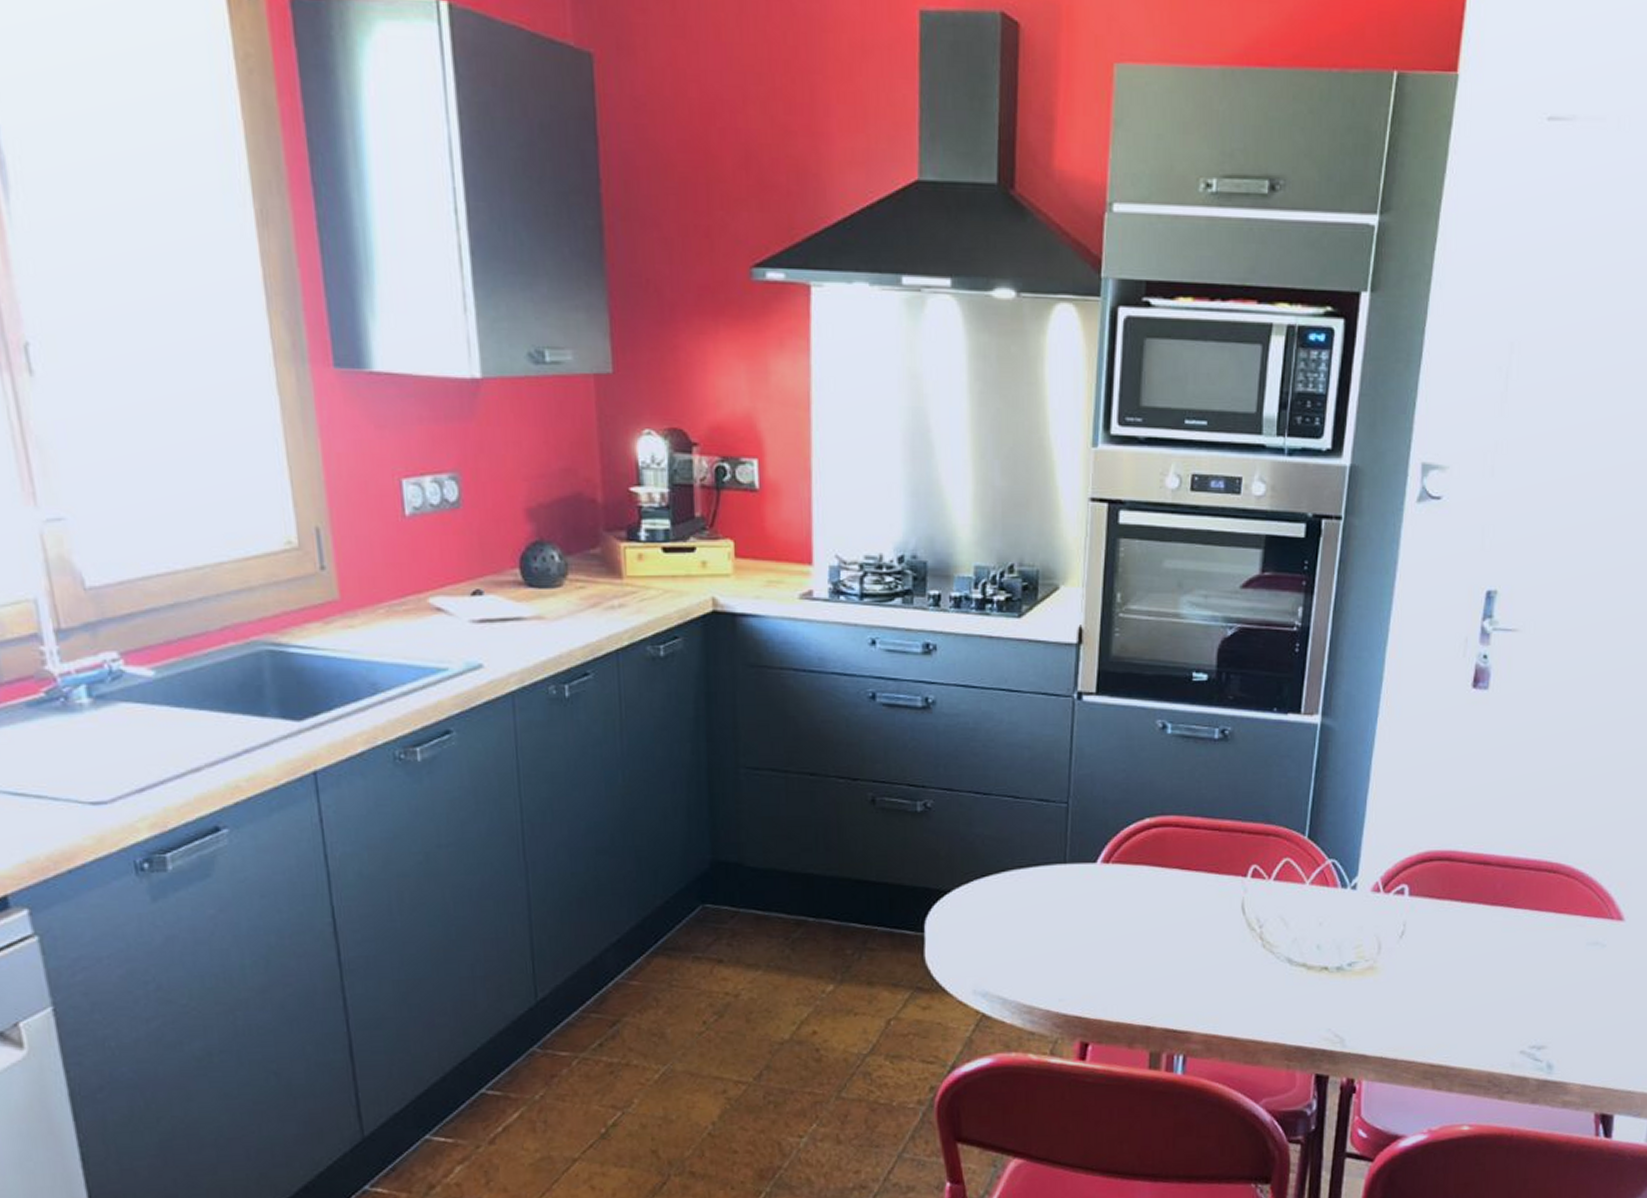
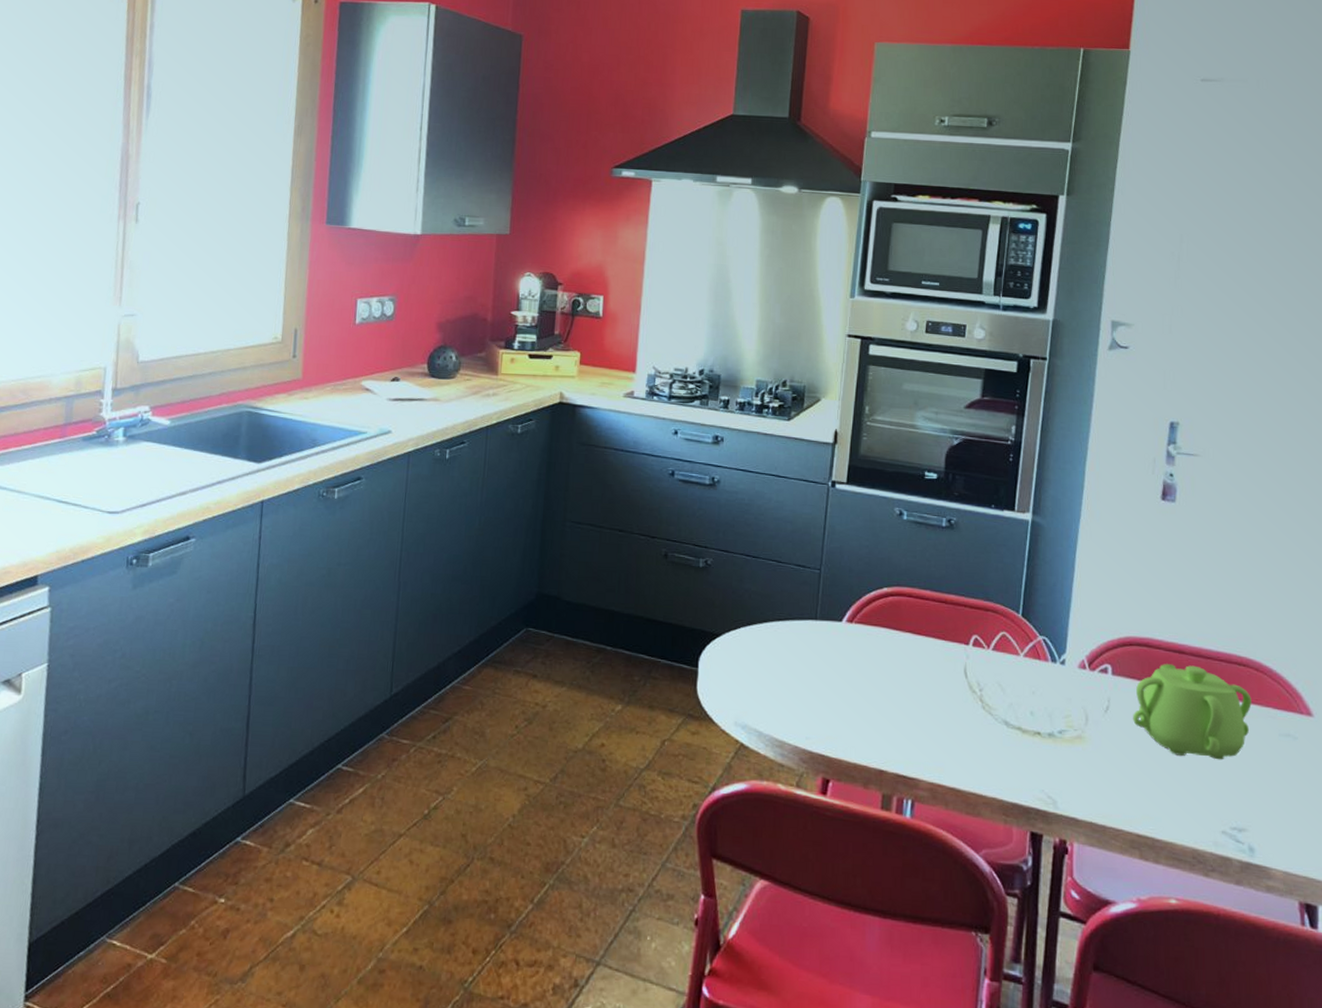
teapot: none [1430,877,1560,977] -> present [1133,664,1252,760]

